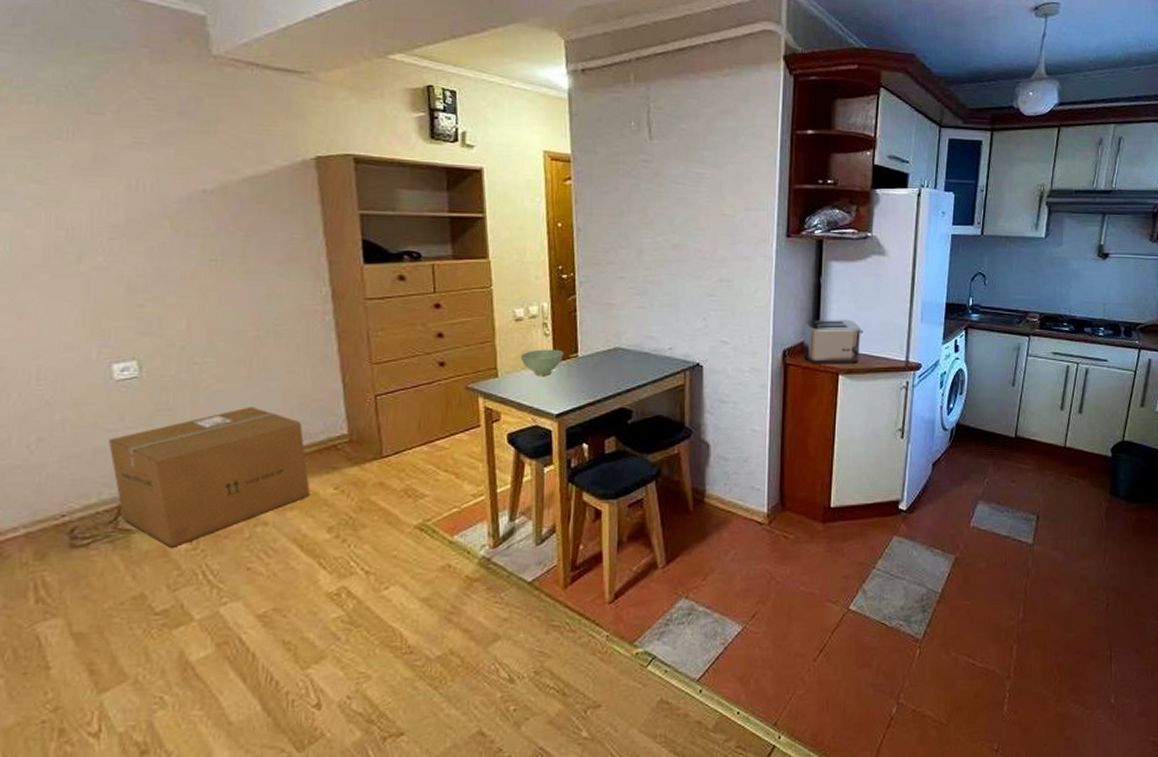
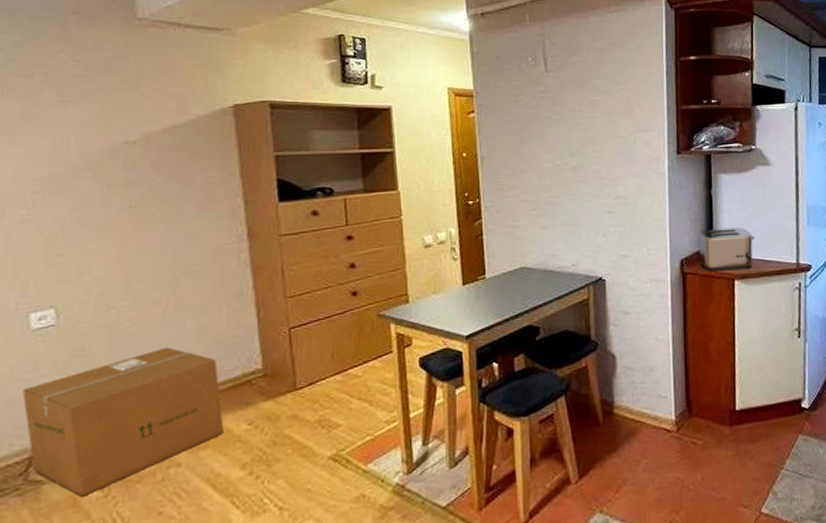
bowl: present [520,349,563,375] -> none [430,272,471,299]

